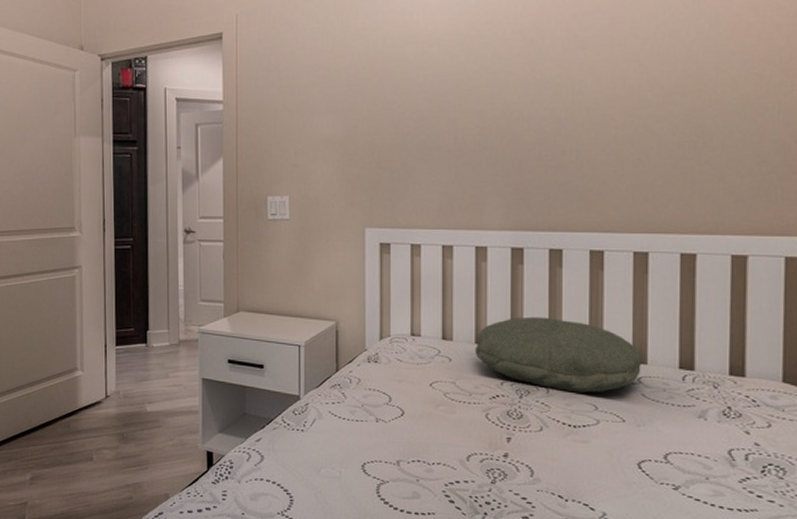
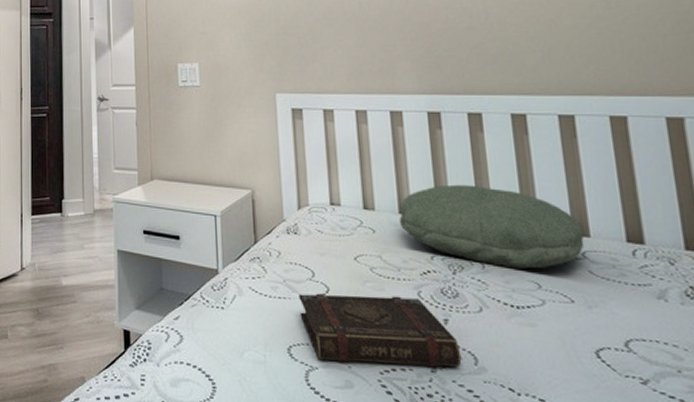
book: none [375,416,520,479] -> present [298,293,462,368]

